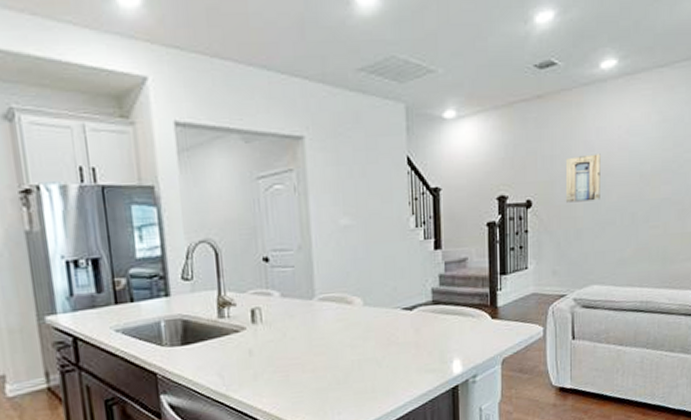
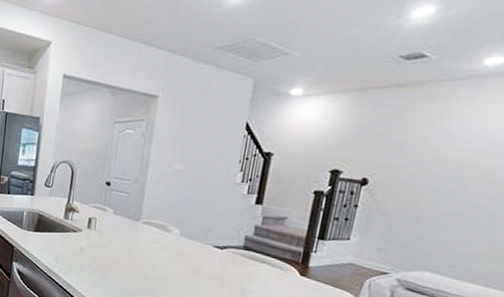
wall art: present [565,154,601,203] -> none [408,146,464,192]

